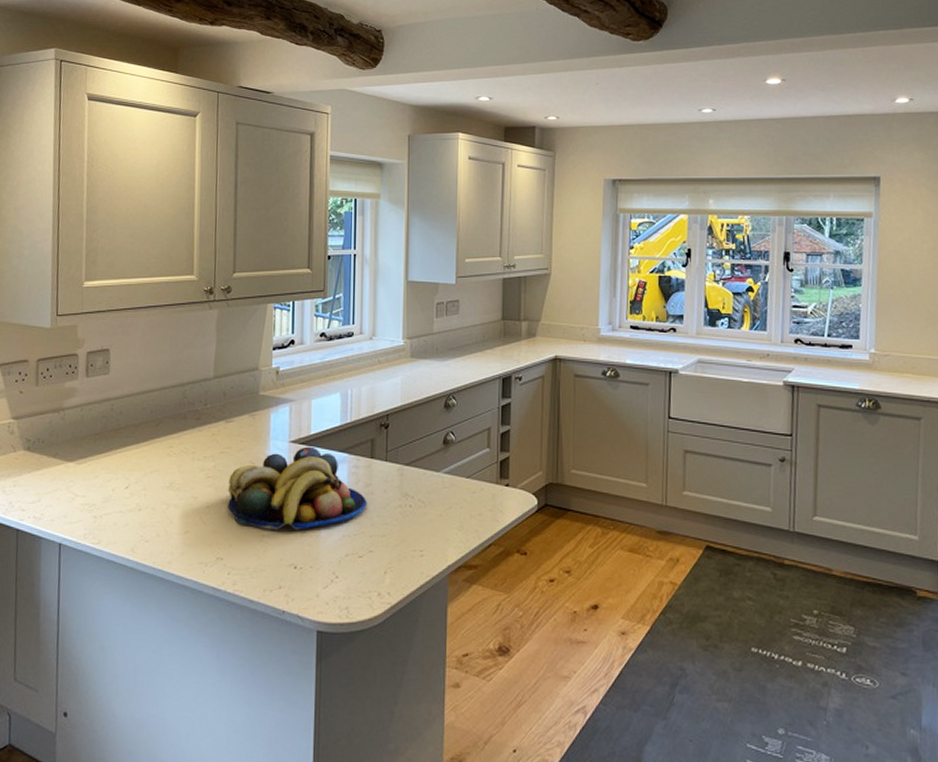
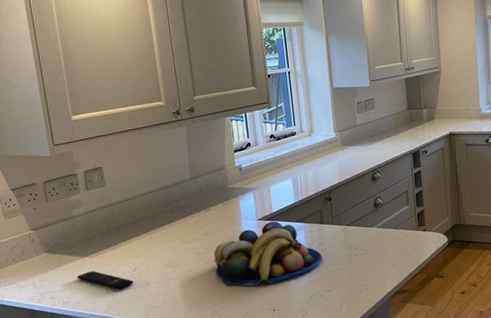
remote control: none [55,481,123,511] -> present [76,271,133,290]

